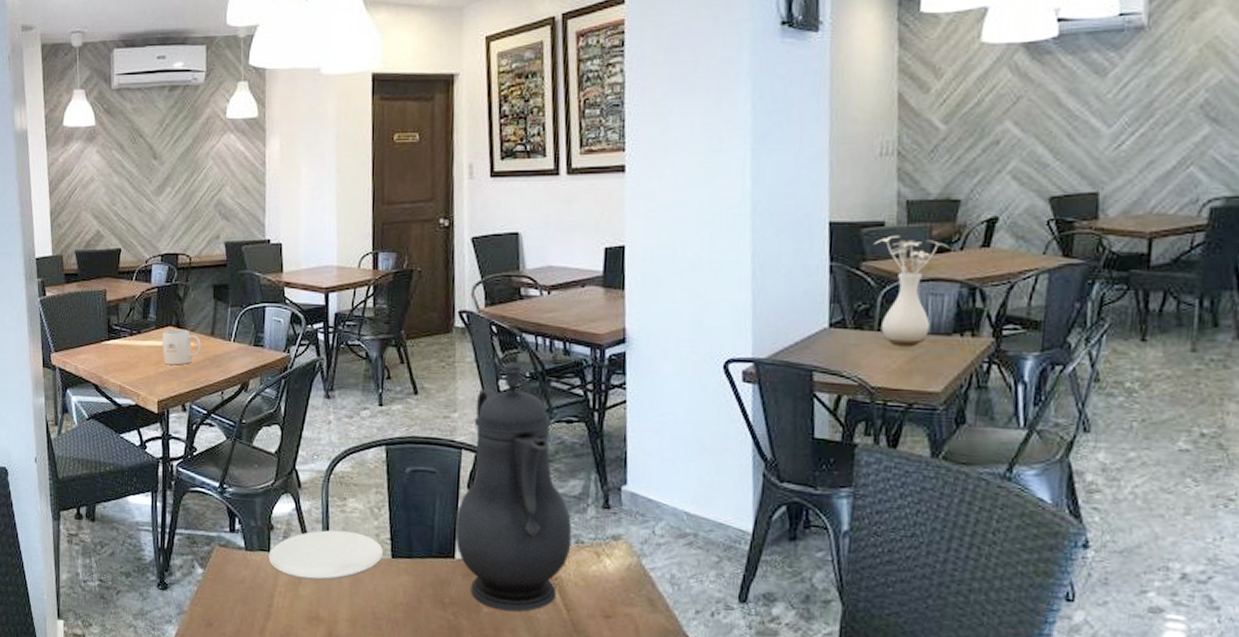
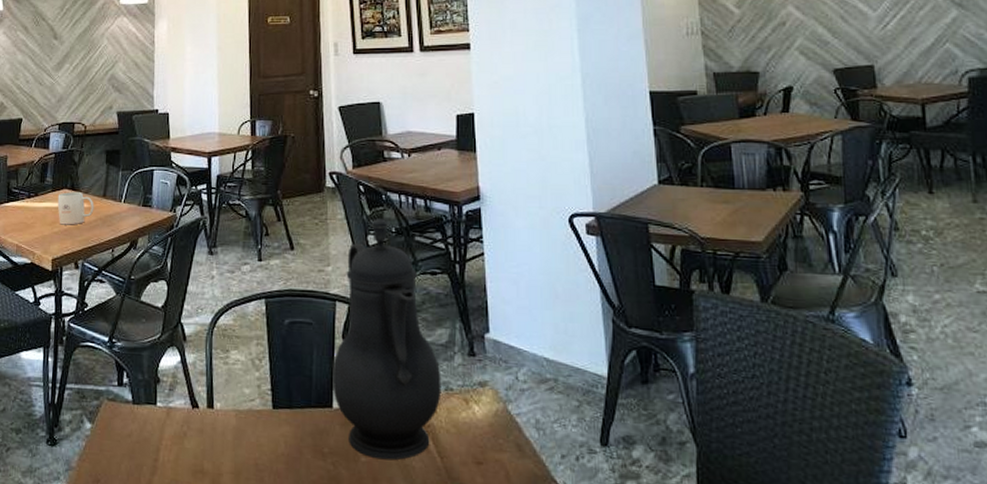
plate: present [268,530,384,581] -> none [155,382,265,433]
vase: present [875,235,950,347] -> none [690,102,755,201]

